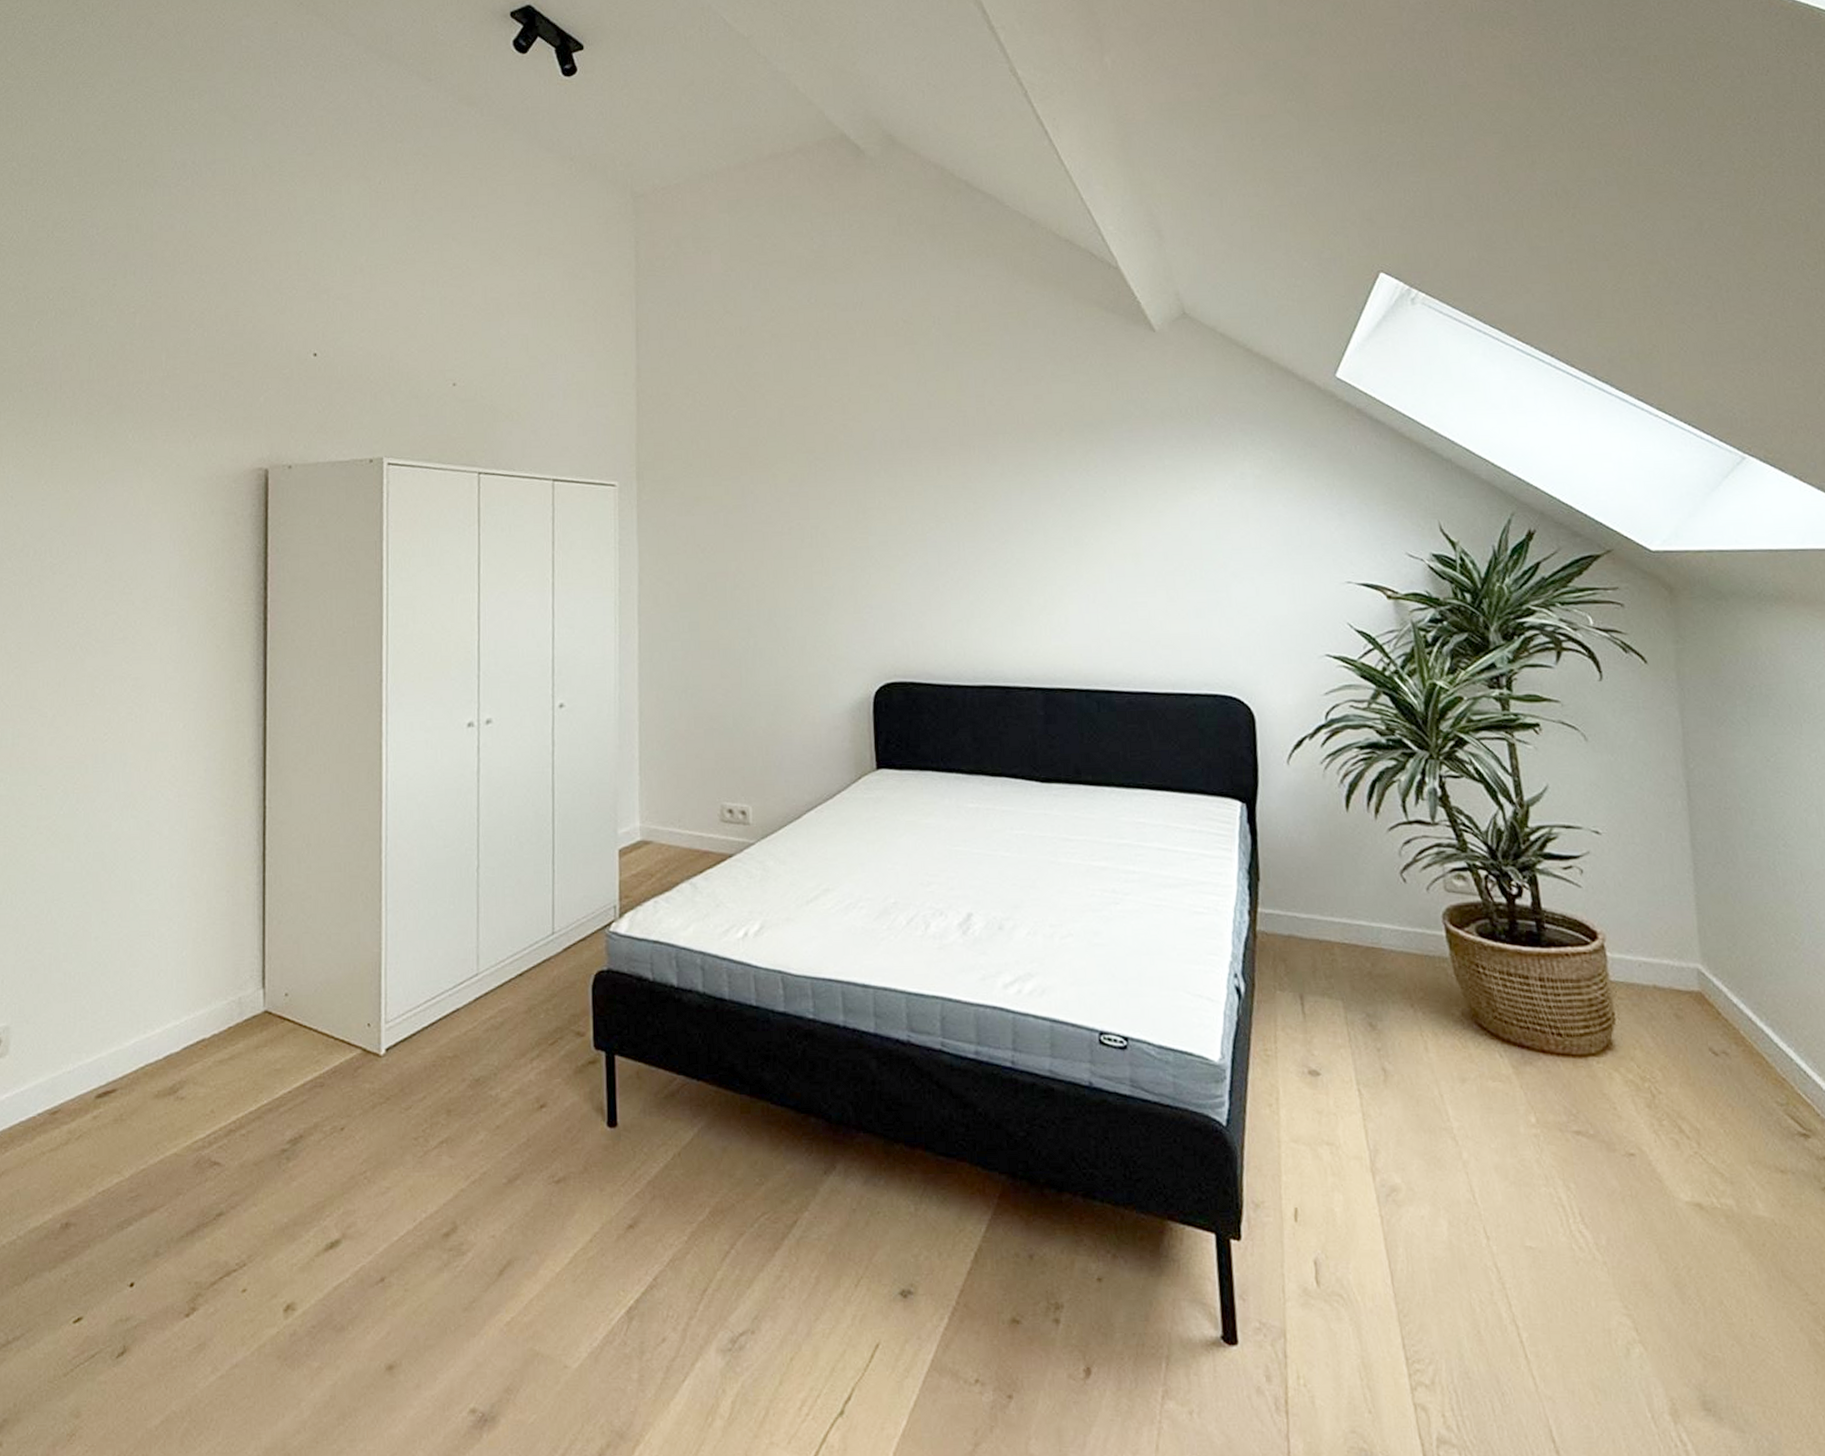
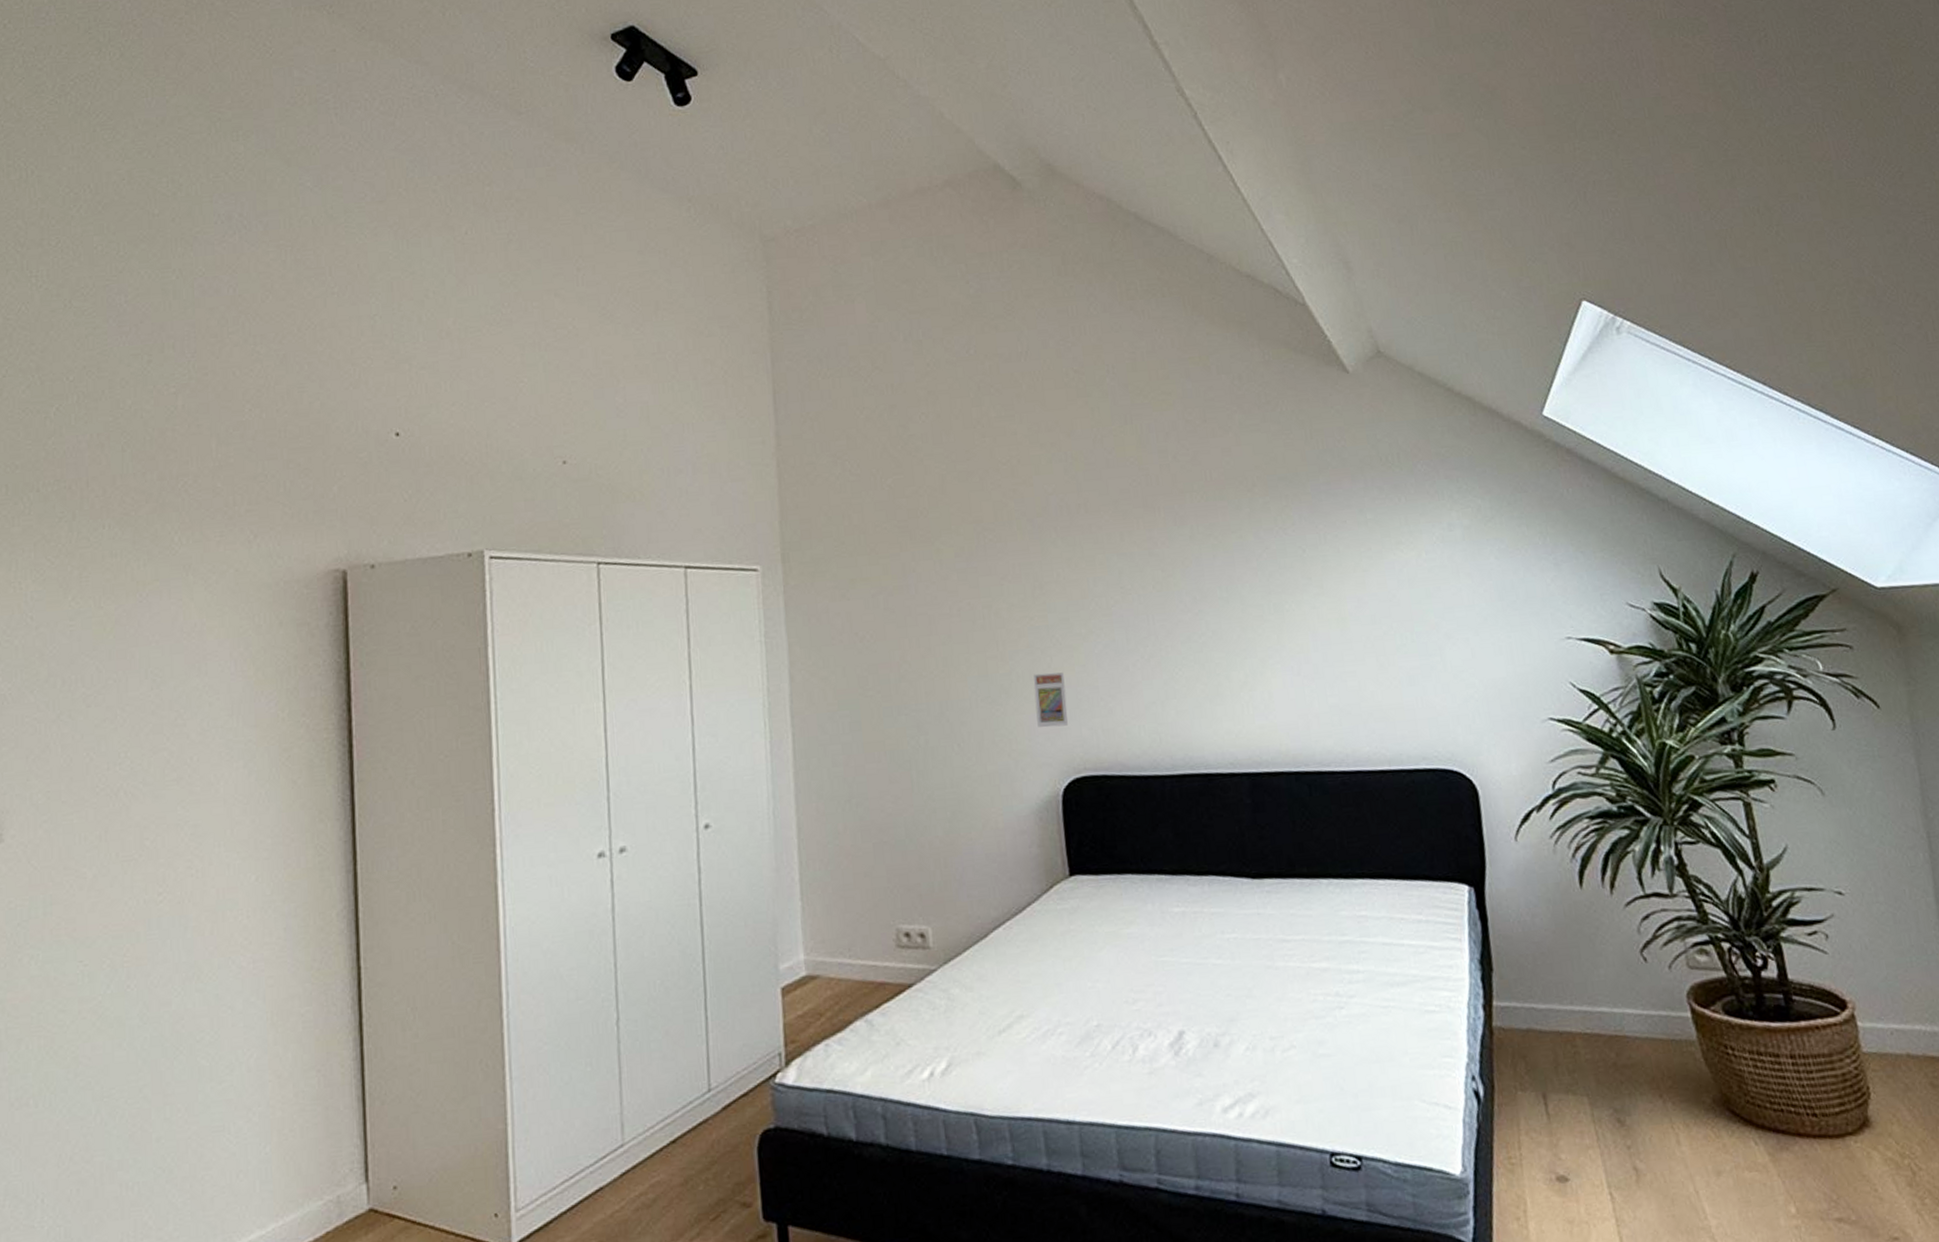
trading card display case: none [853,588,882,637] -> present [1033,672,1068,728]

